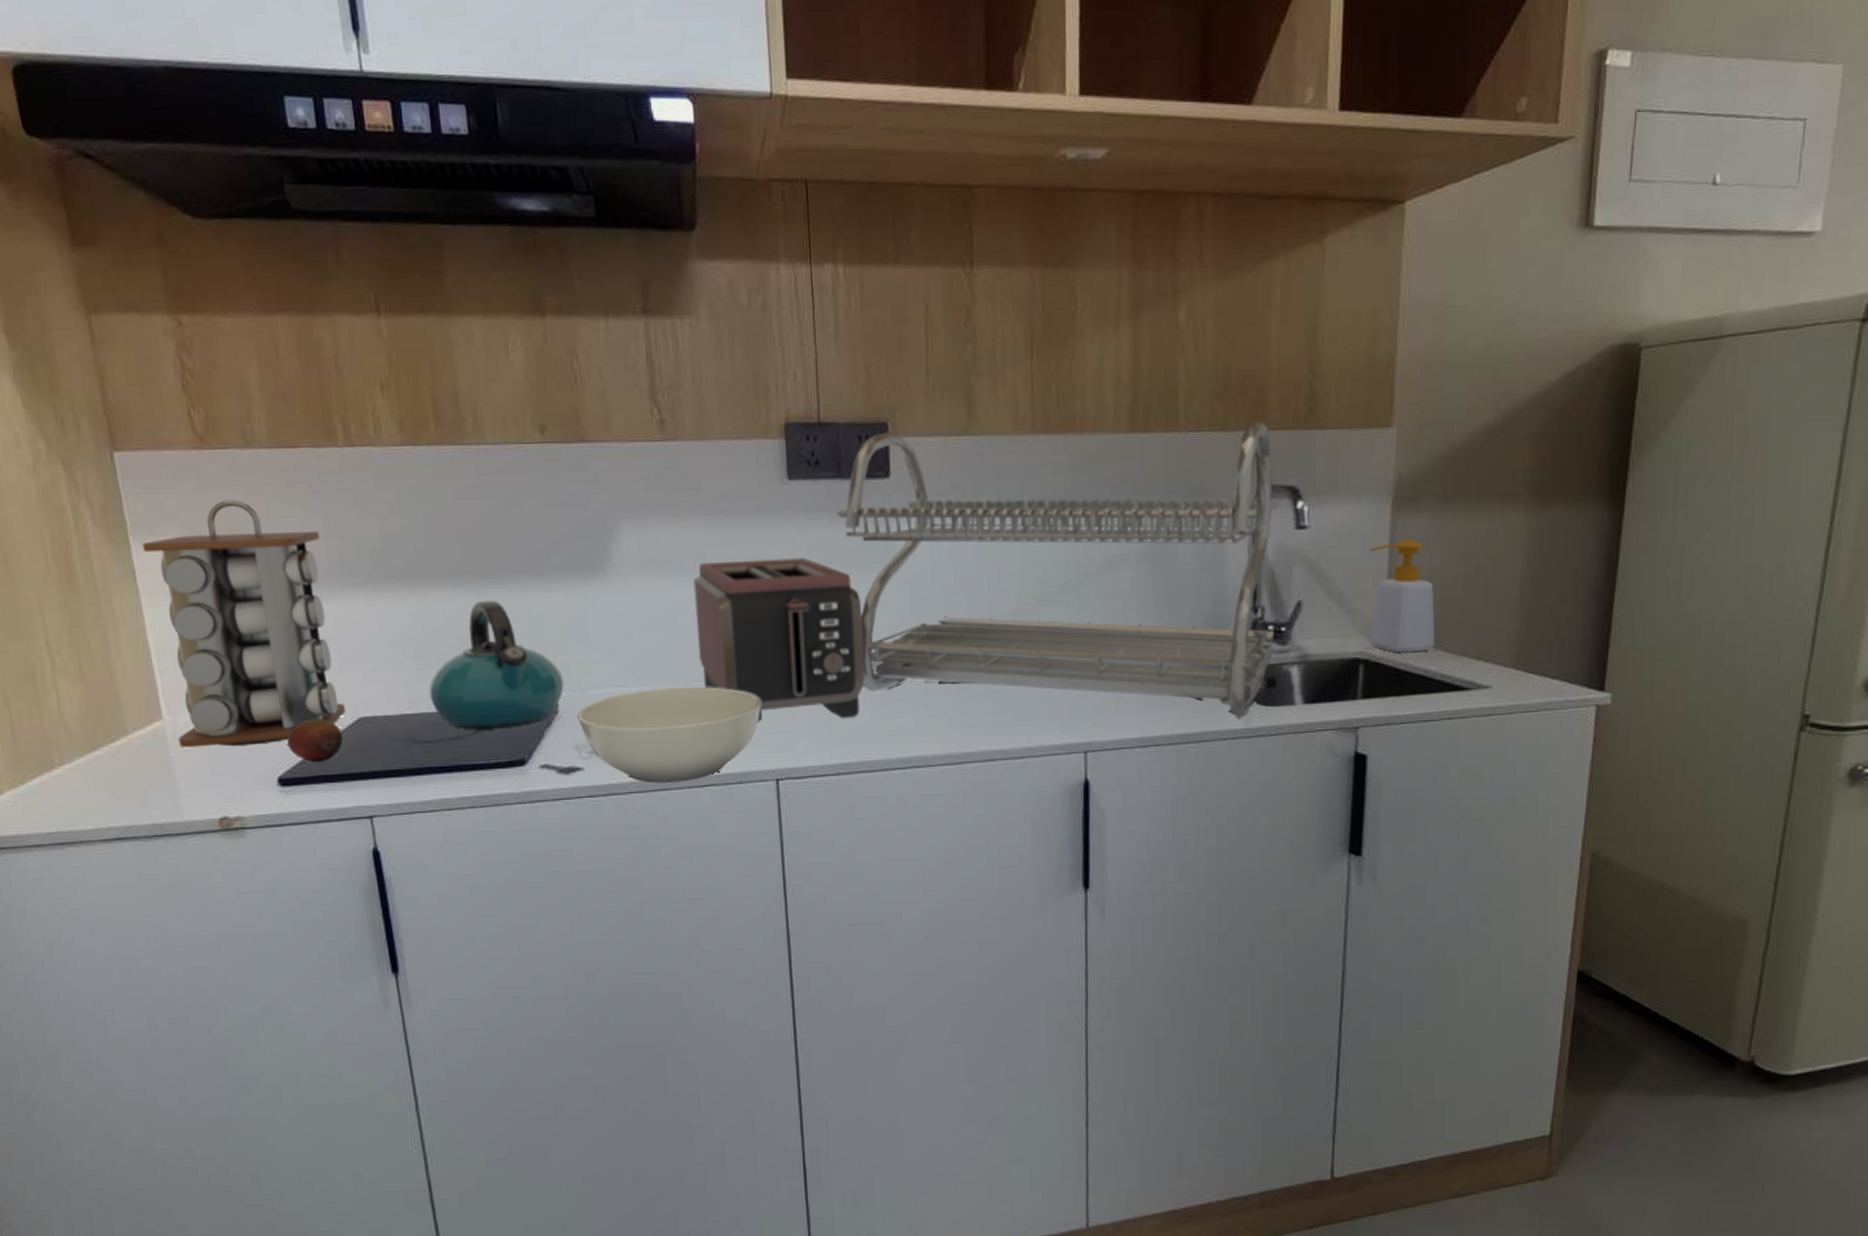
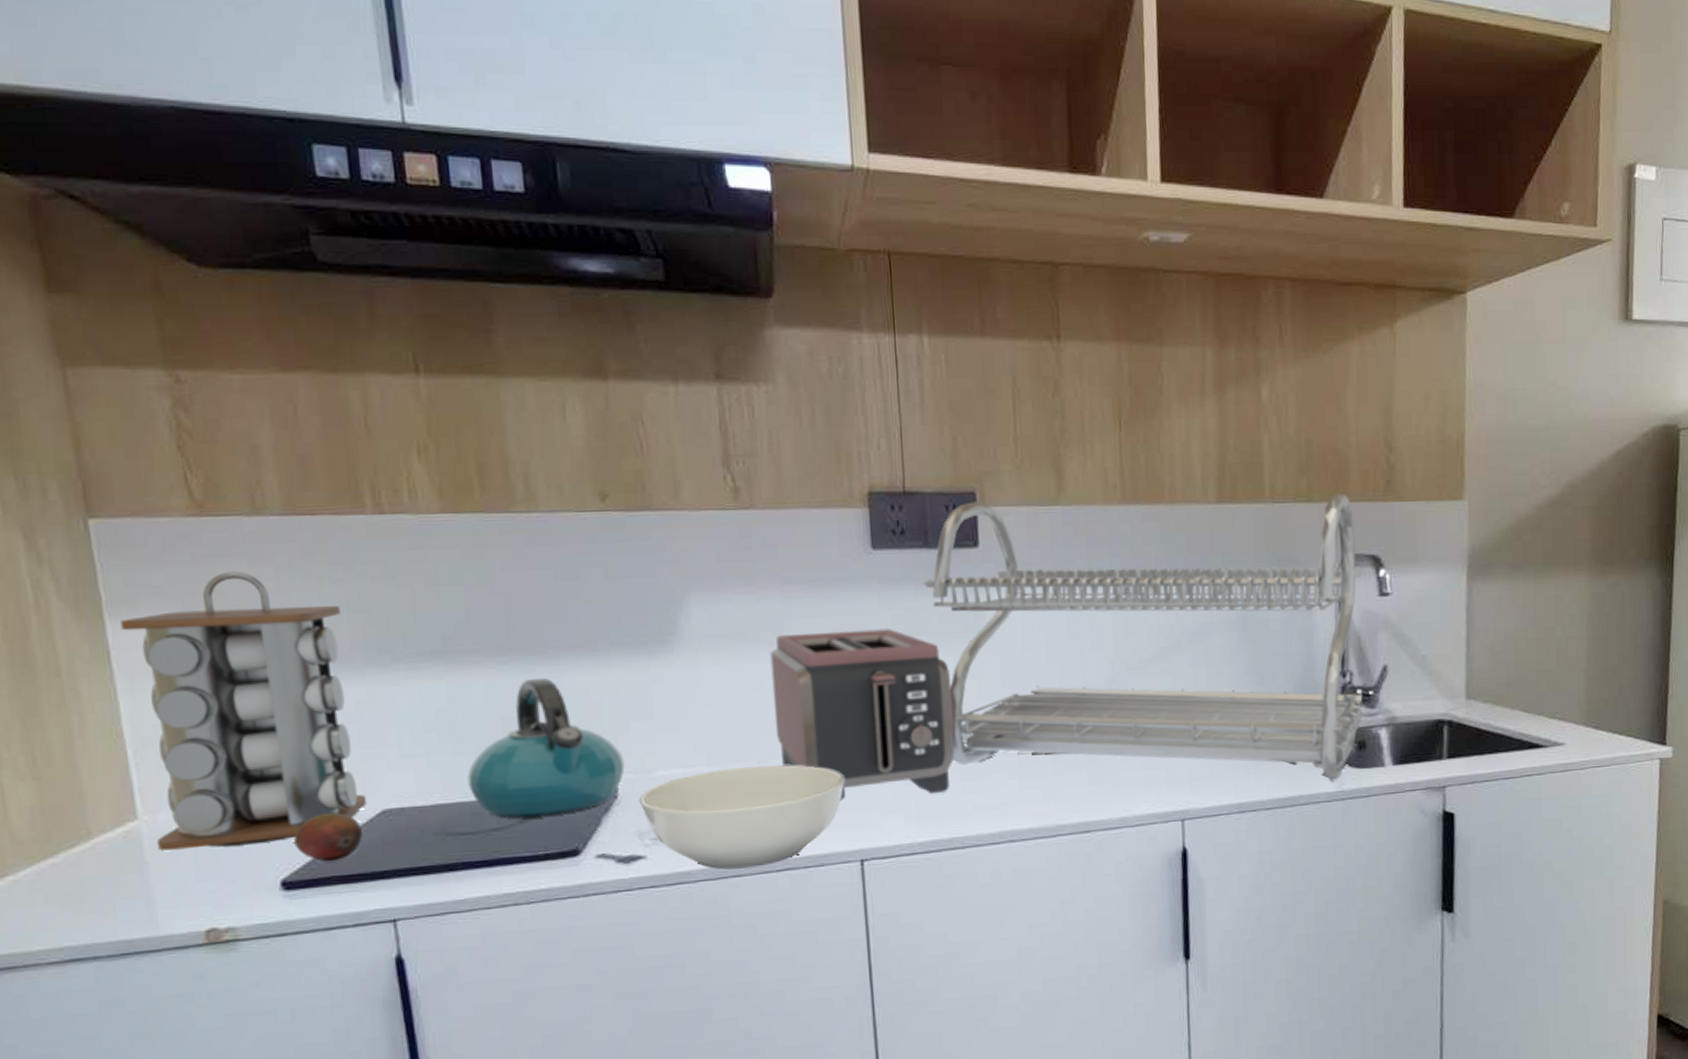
soap bottle: present [1369,539,1435,653] -> none [1449,605,1512,714]

